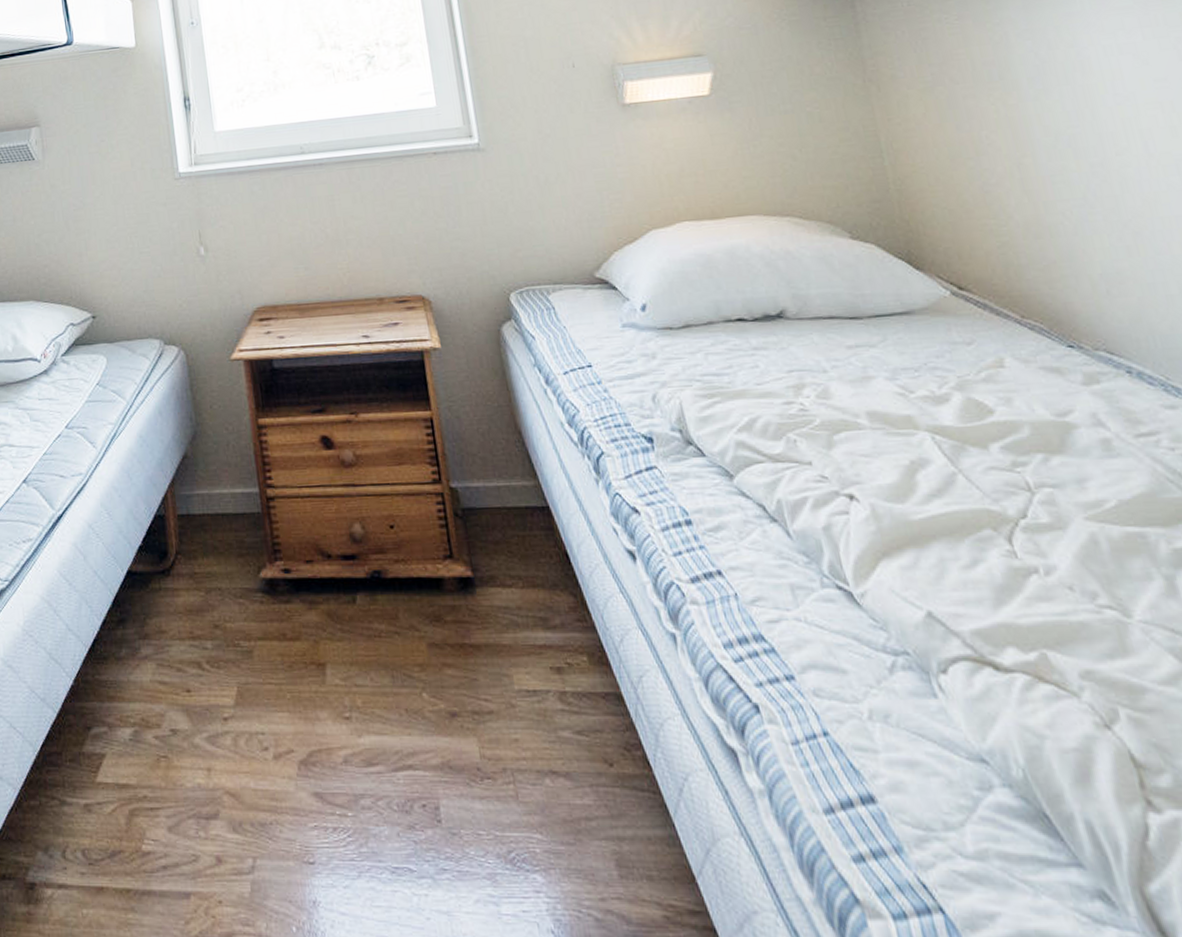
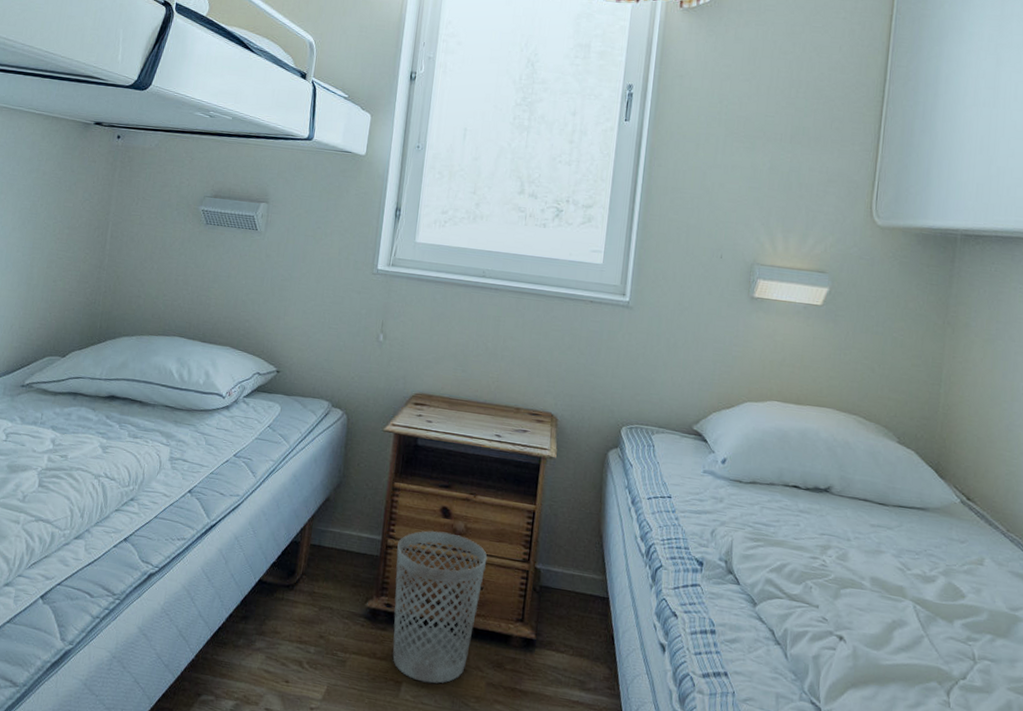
wastebasket: none [279,466,397,659] -> present [392,530,488,684]

